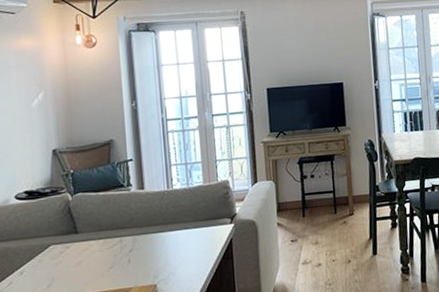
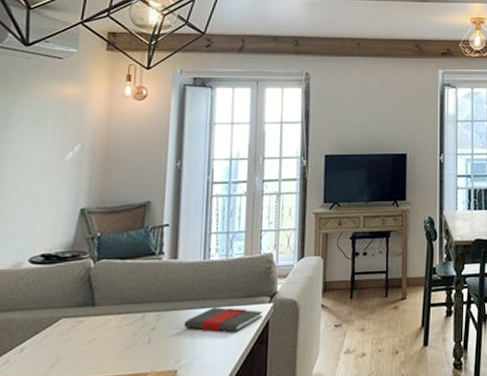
book: none [157,229,226,251] -> present [183,307,263,333]

